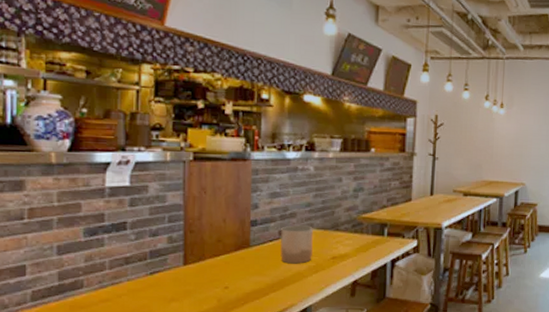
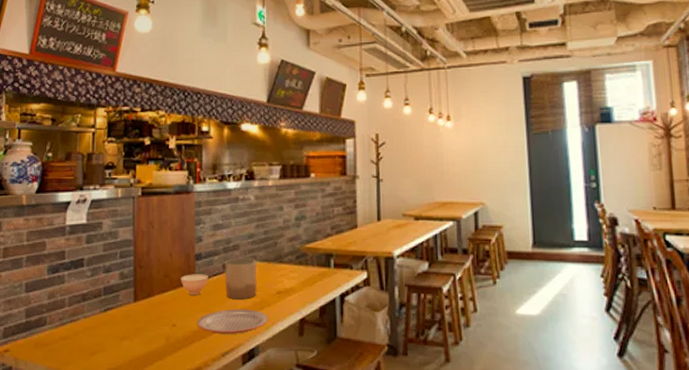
bowl: none [234,239,264,260] -> present [180,274,208,295]
plate: none [250,272,322,296] -> present [197,308,269,335]

